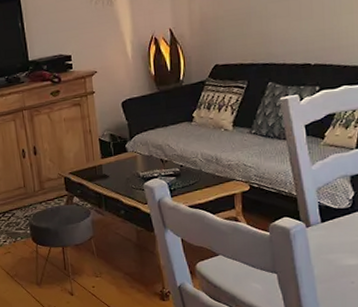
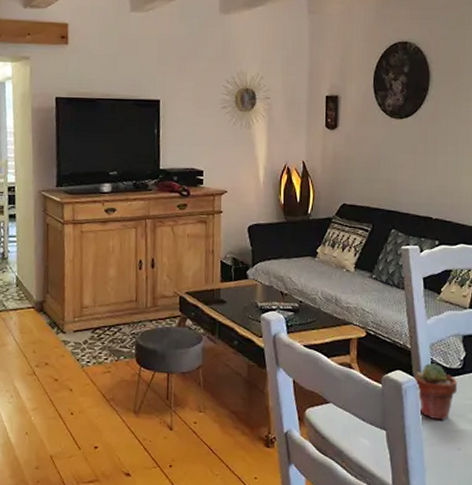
potted succulent: none [302,206,348,259] -> present [414,363,458,421]

